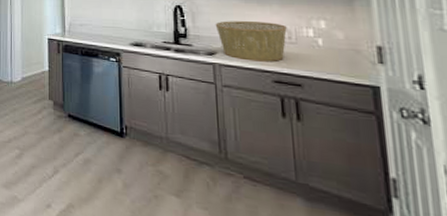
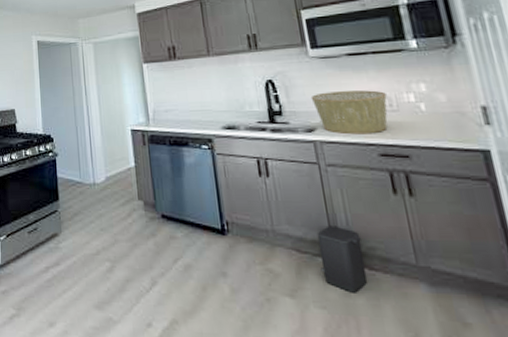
pedal bin: none [206,139,249,200] -> present [316,225,368,293]

